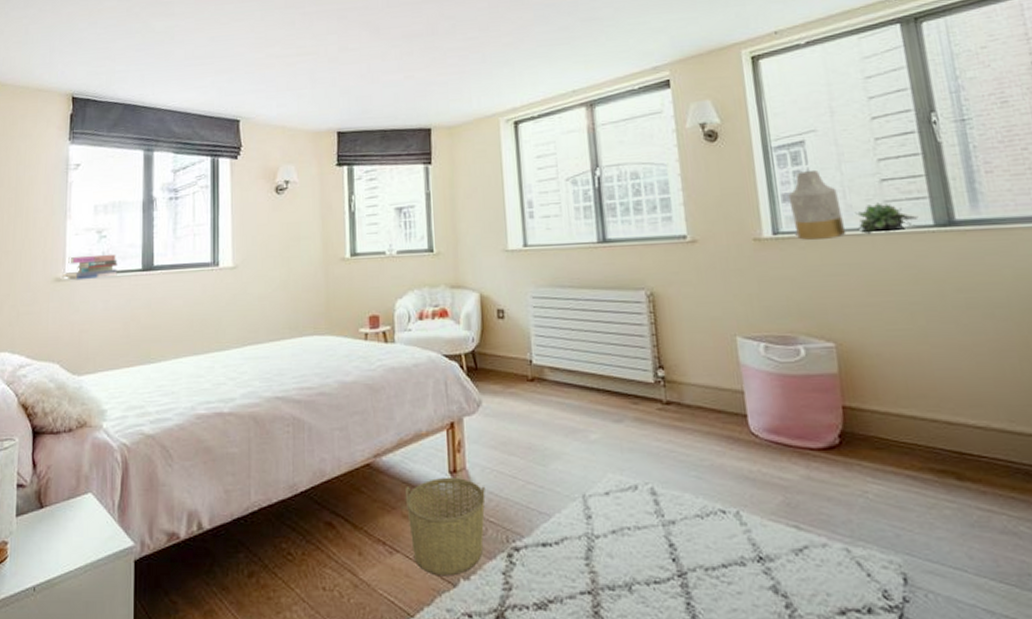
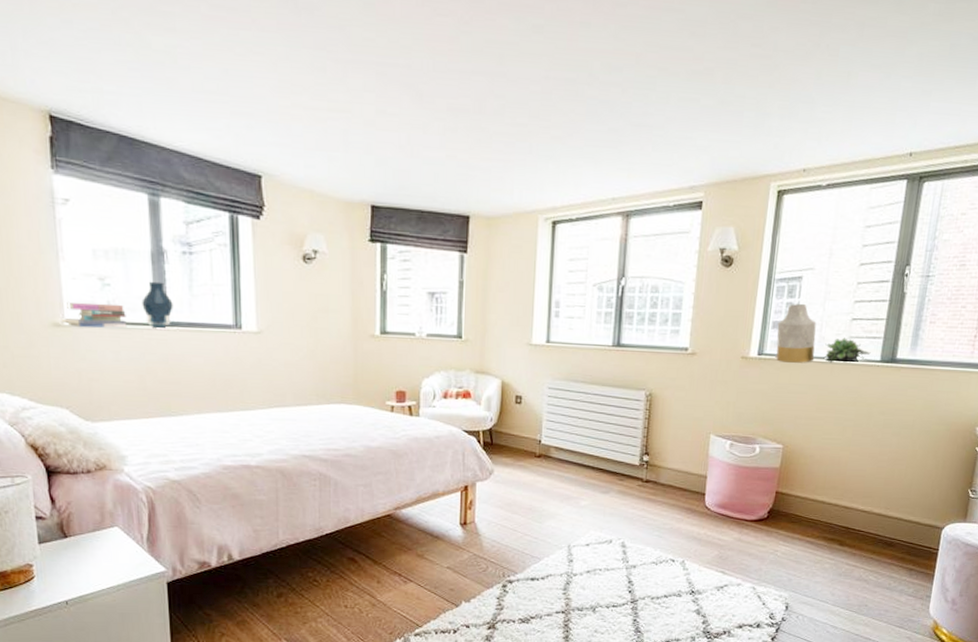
vase: none [132,228,159,273] -> present [142,281,173,328]
basket: present [404,477,486,576] -> none [420,527,489,600]

